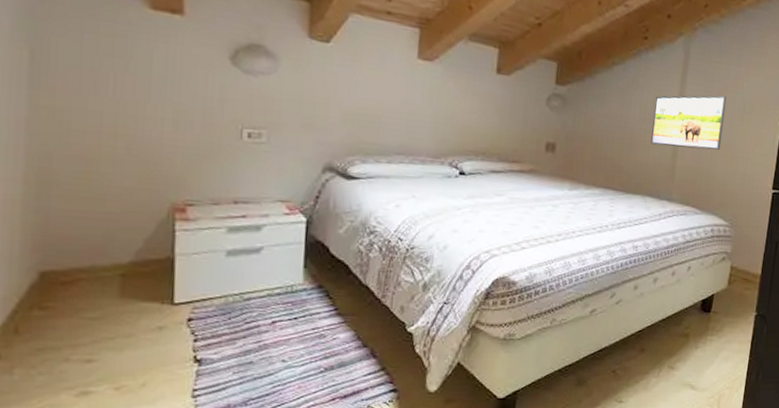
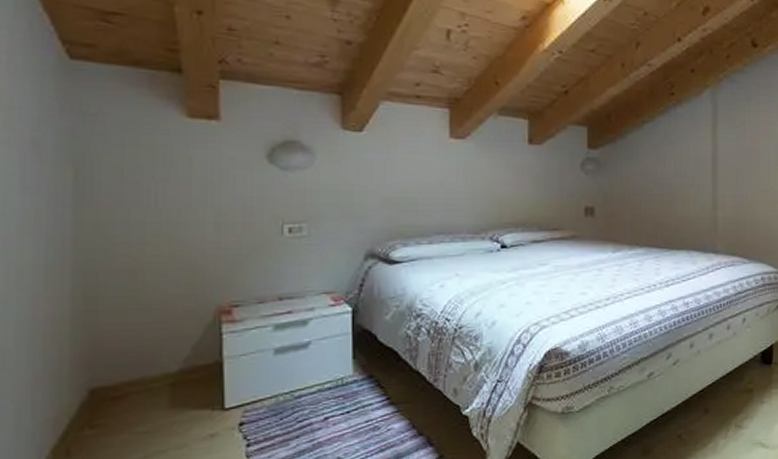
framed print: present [651,95,727,150] -> none [689,142,761,198]

